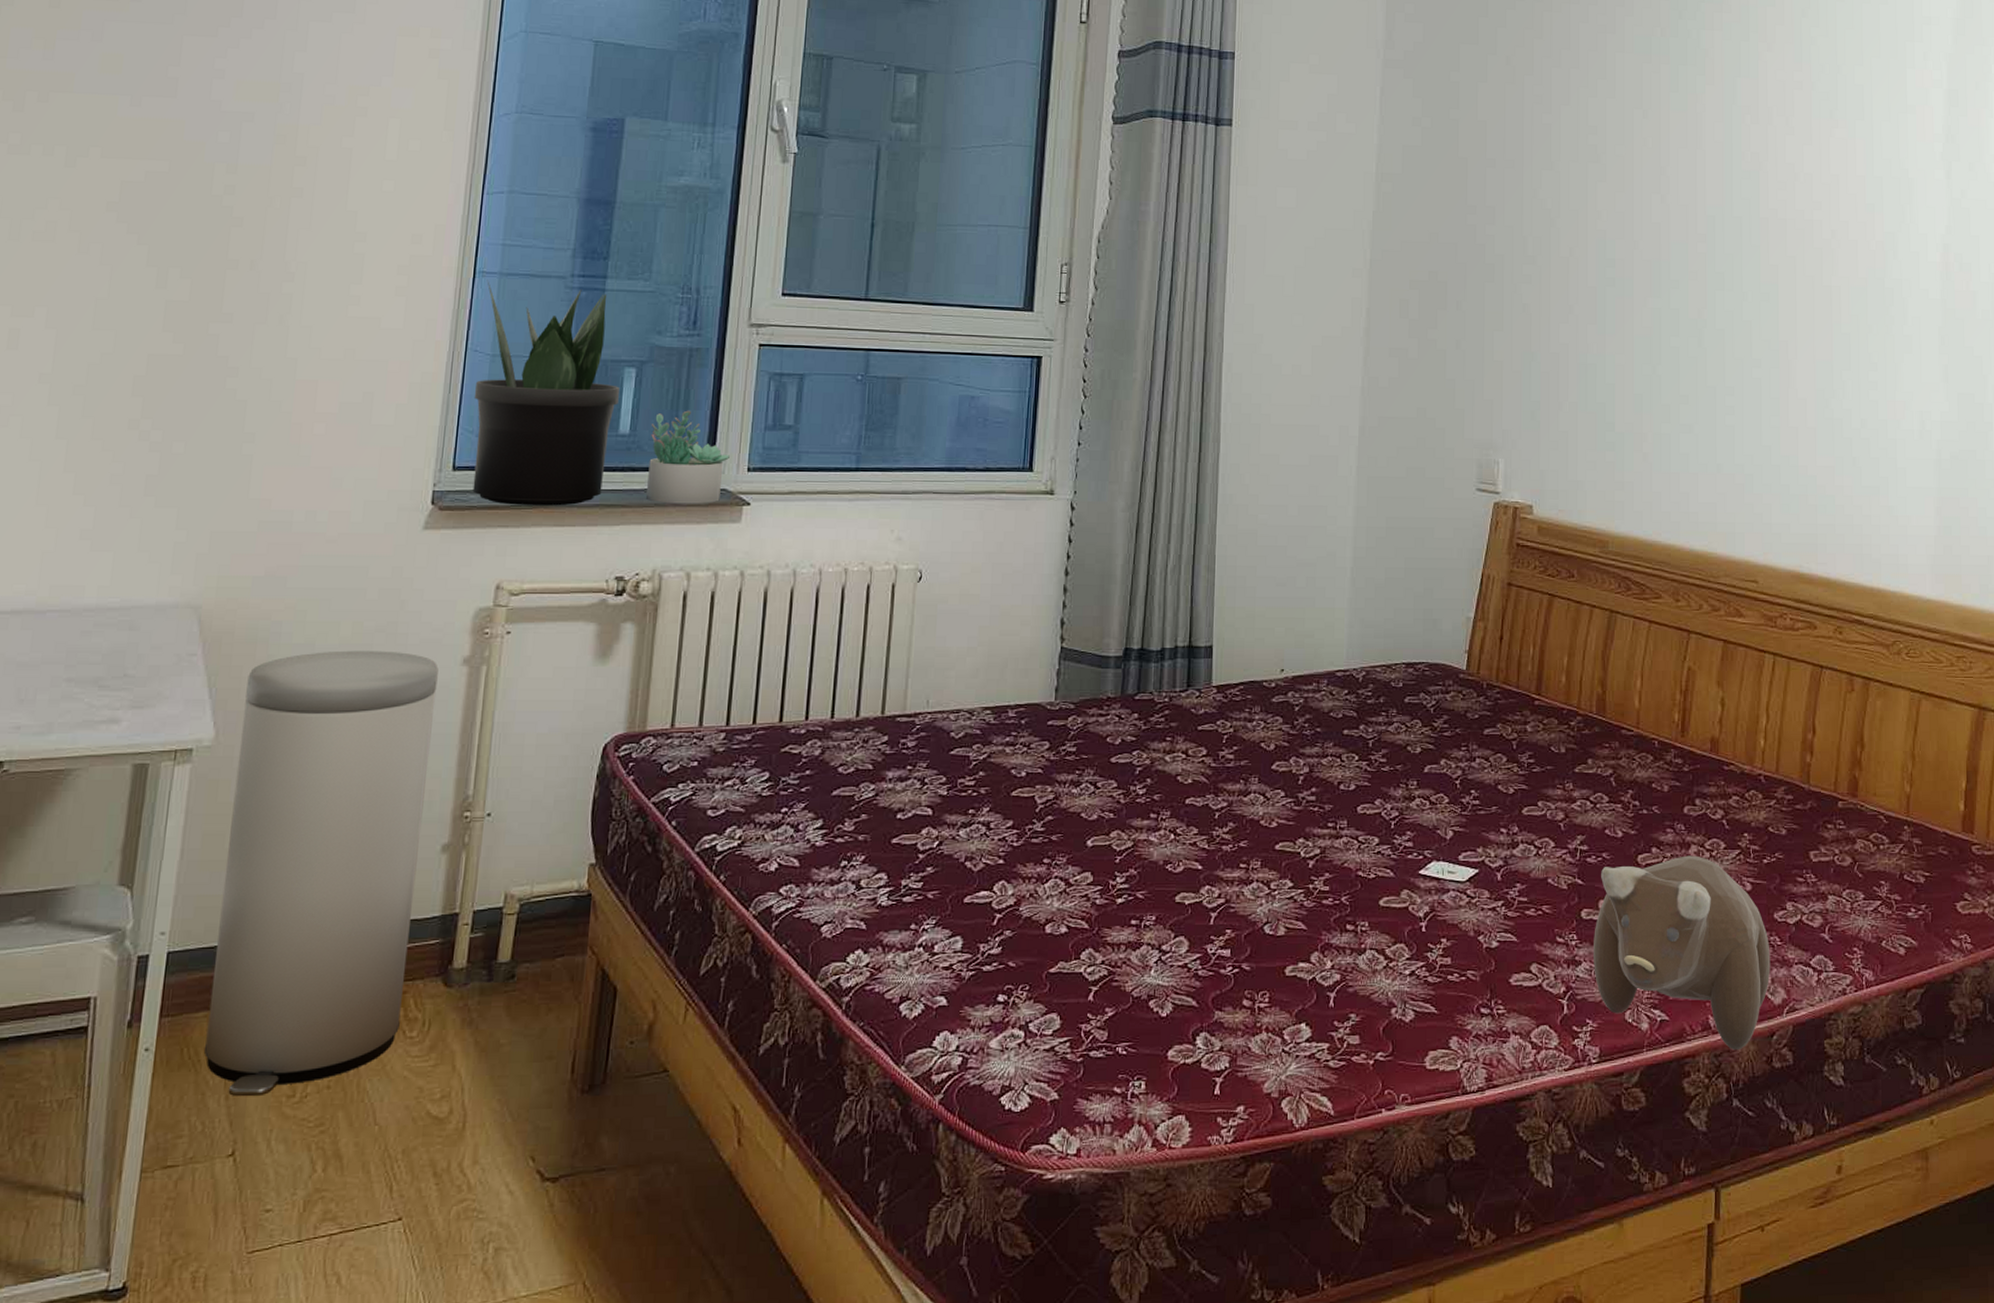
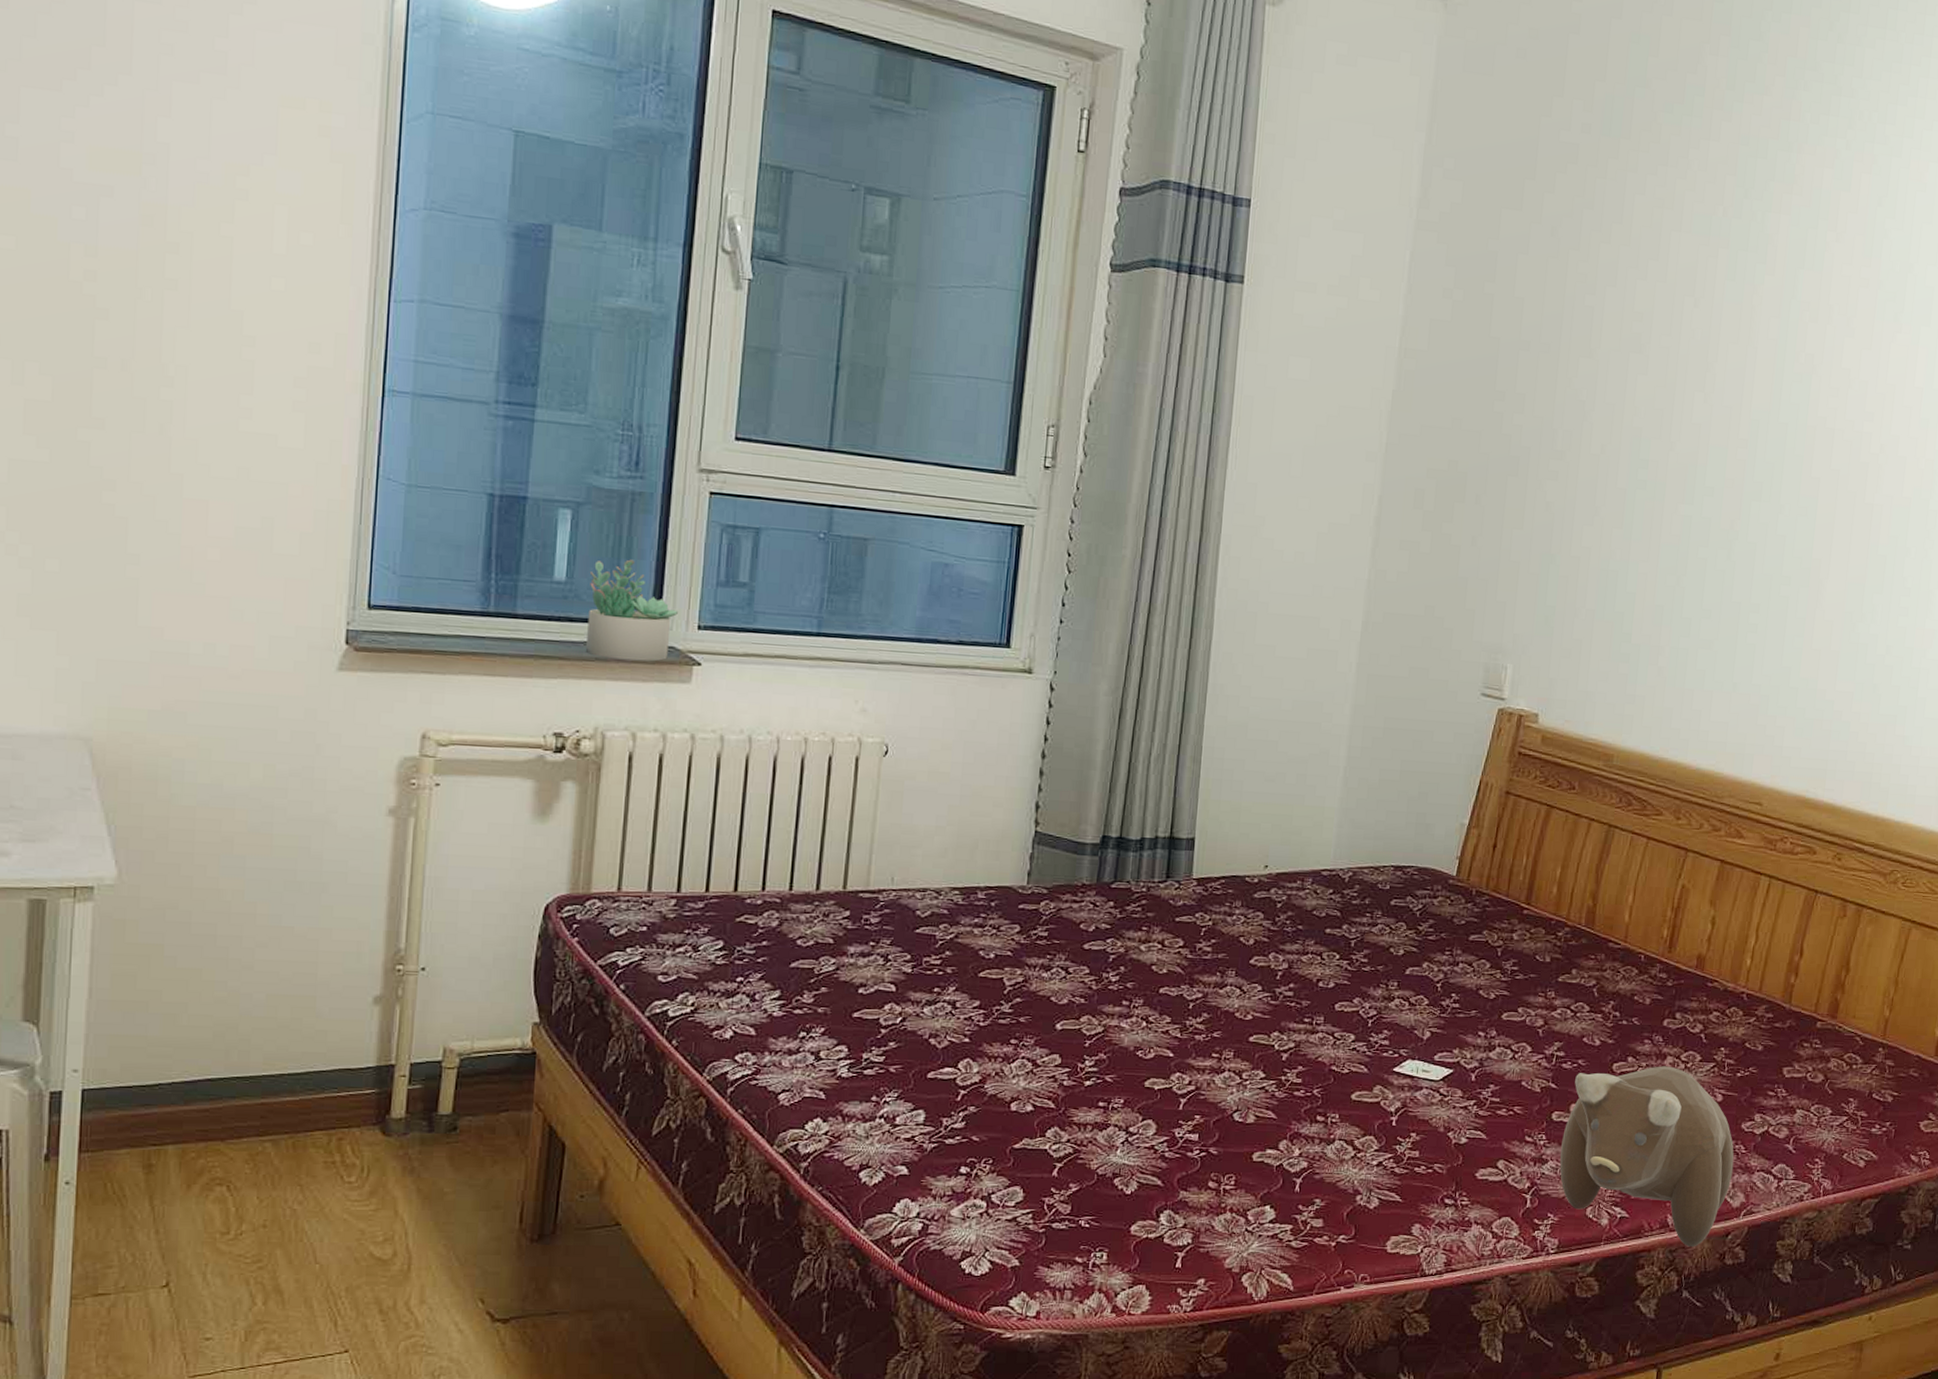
pedal bin: present [203,650,439,1097] -> none [128,793,362,1232]
planter: present [472,280,619,506] -> none [388,400,553,655]

